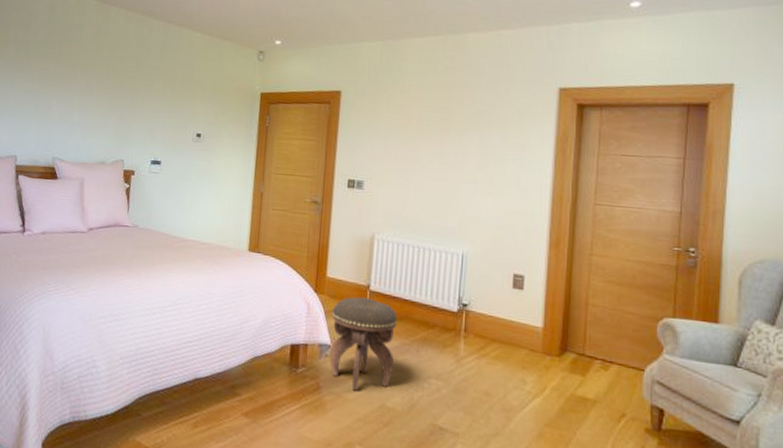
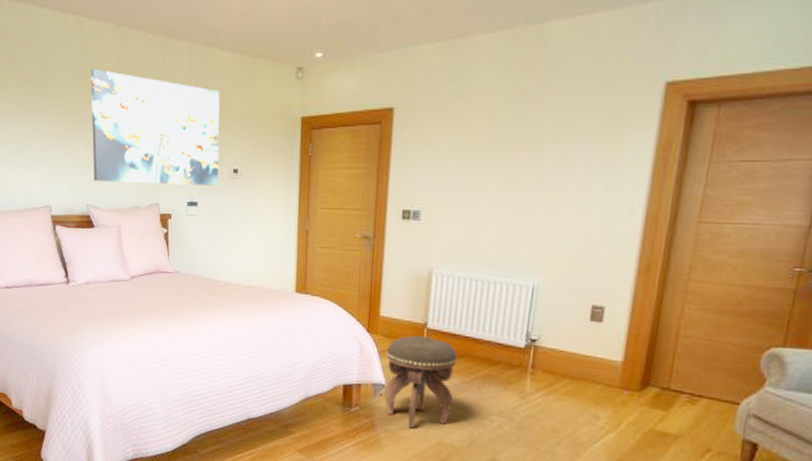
wall art: none [63,36,190,147] -> present [90,69,220,186]

